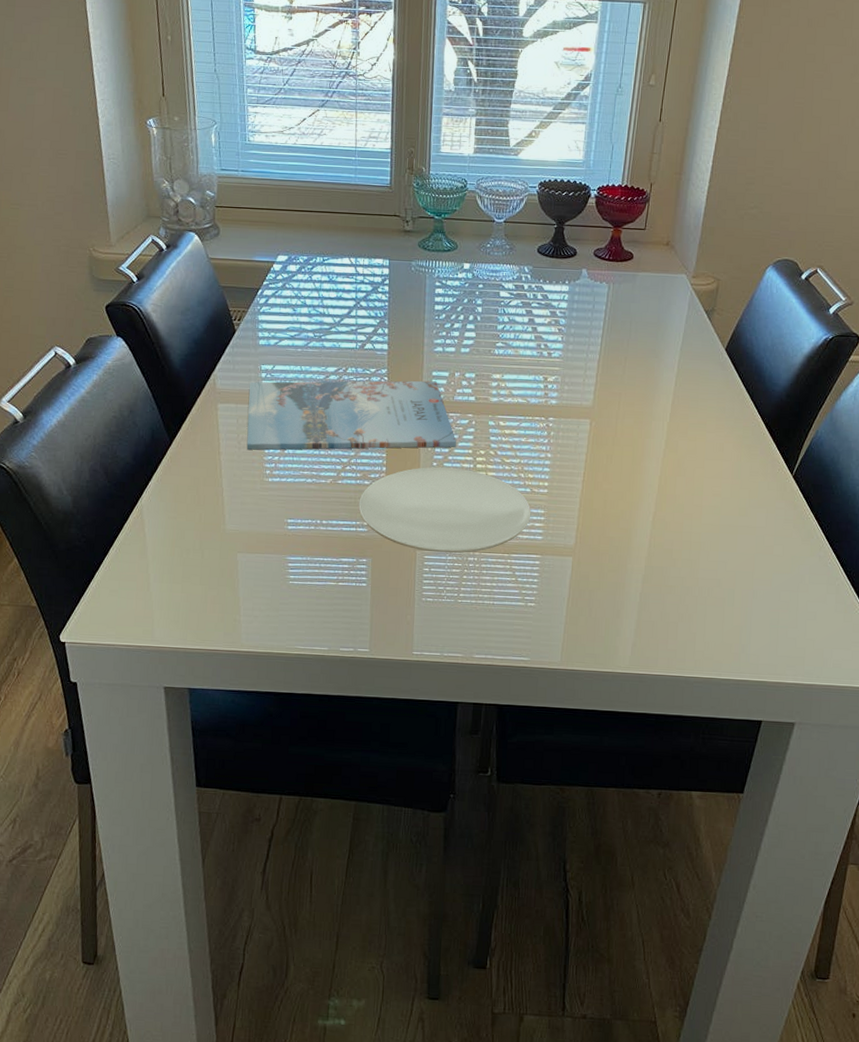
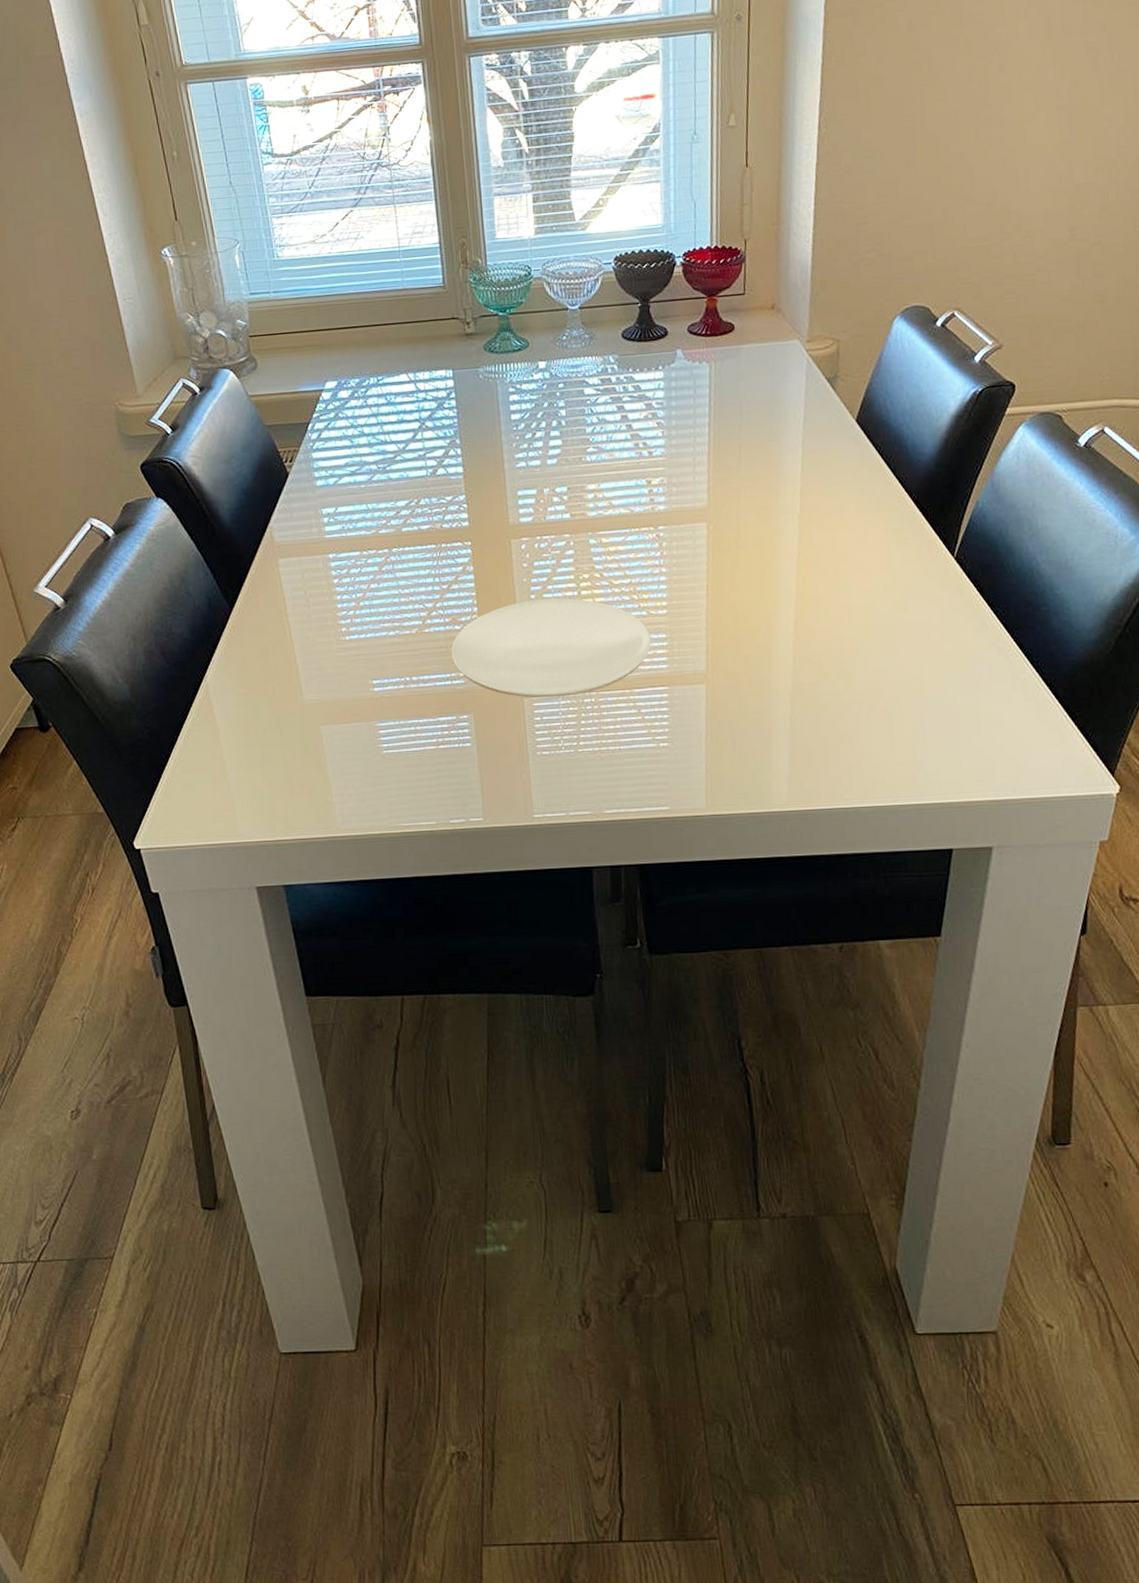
magazine: present [246,380,456,450] -> none [311,501,555,607]

